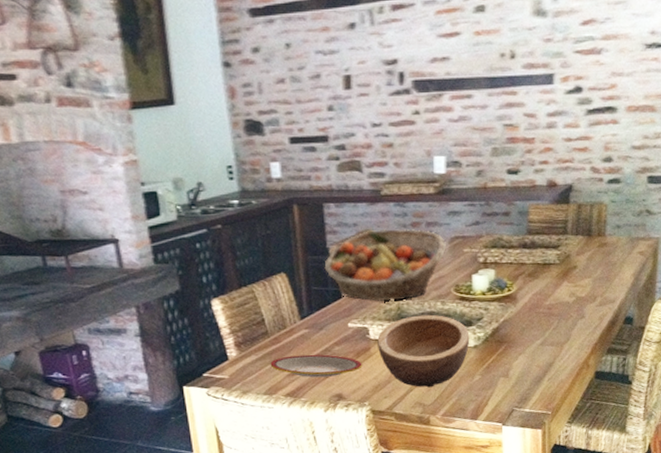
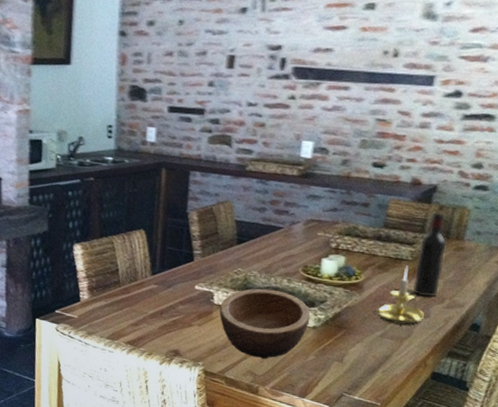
plate: present [270,354,362,378] -> none [117,306,203,333]
fruit basket: present [324,228,447,302] -> none [181,202,302,272]
candle holder: none [532,269,579,330] -> present [375,266,424,325]
wine bottle: none [564,211,591,298] -> present [412,212,448,298]

